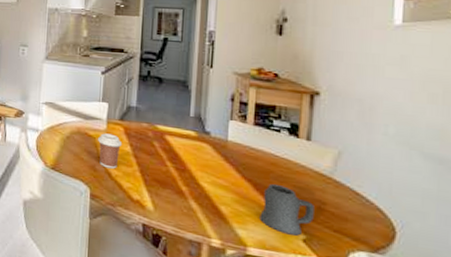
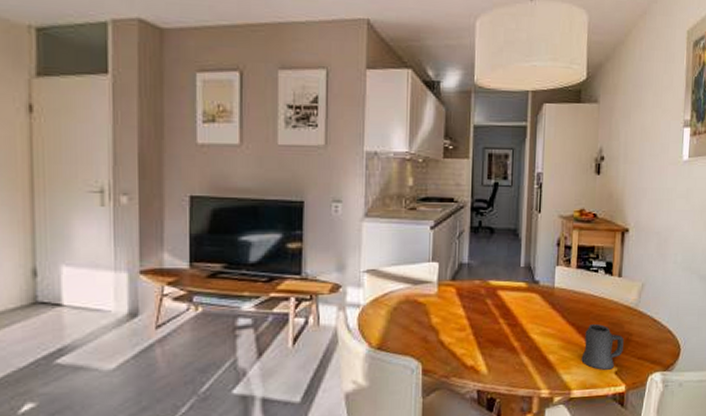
coffee cup: present [98,133,123,169] -> none [429,297,455,337]

